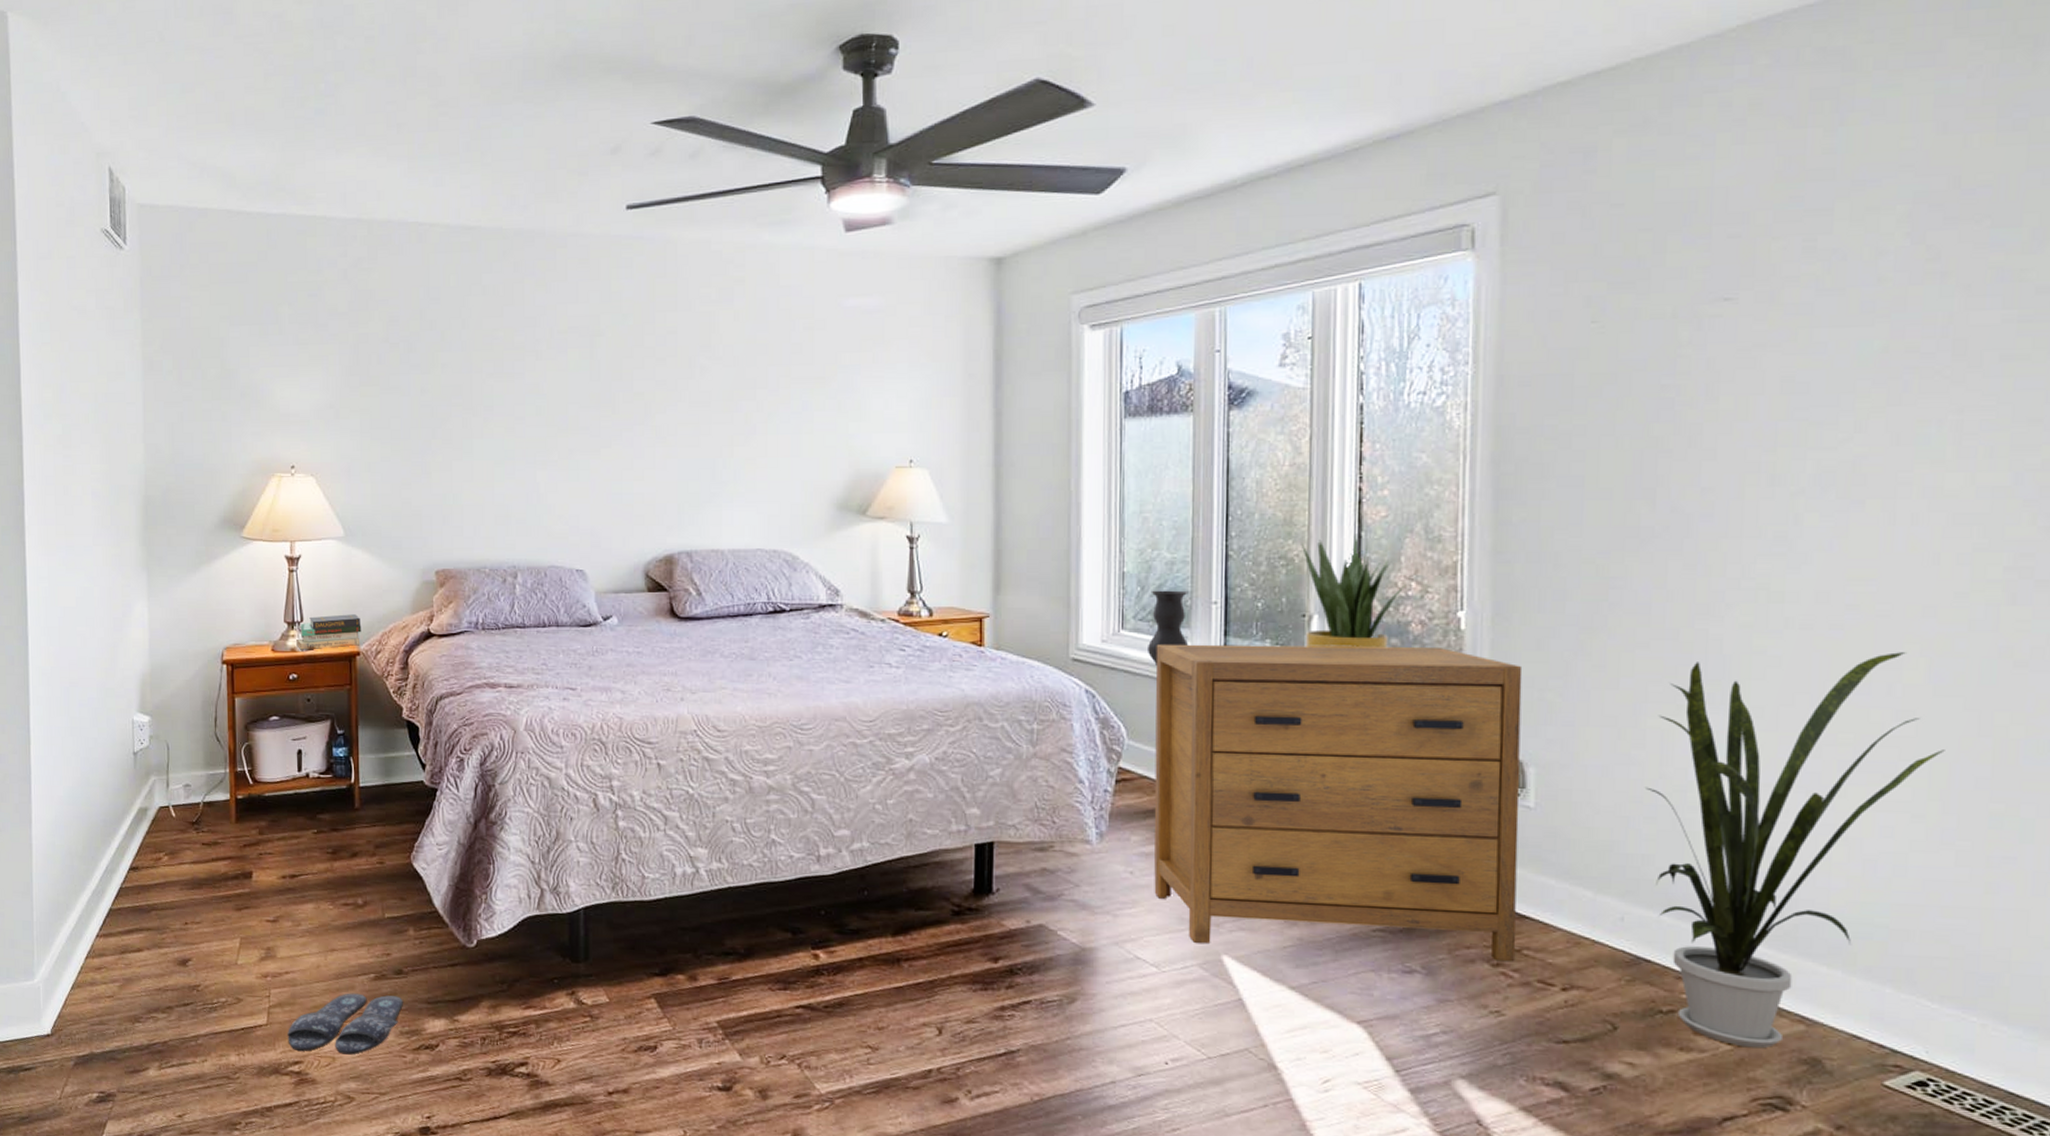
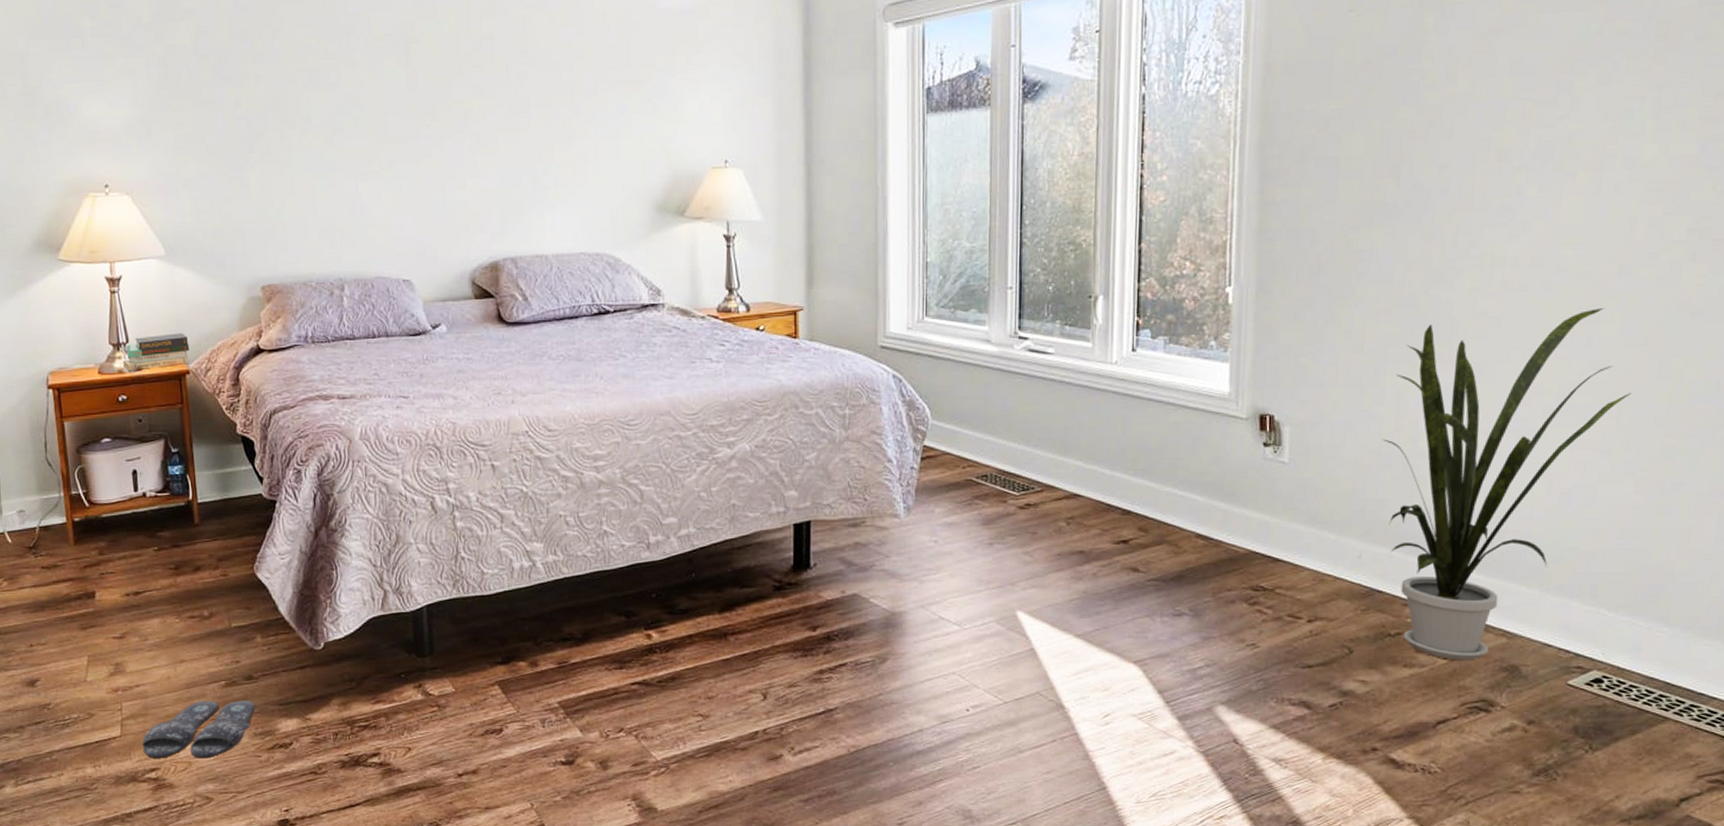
vase: present [1148,590,1189,666] -> none [949,277,987,349]
dresser: present [1154,643,1523,962] -> none [956,322,1281,601]
planter: present [1301,533,1407,649] -> none [1088,218,1182,326]

